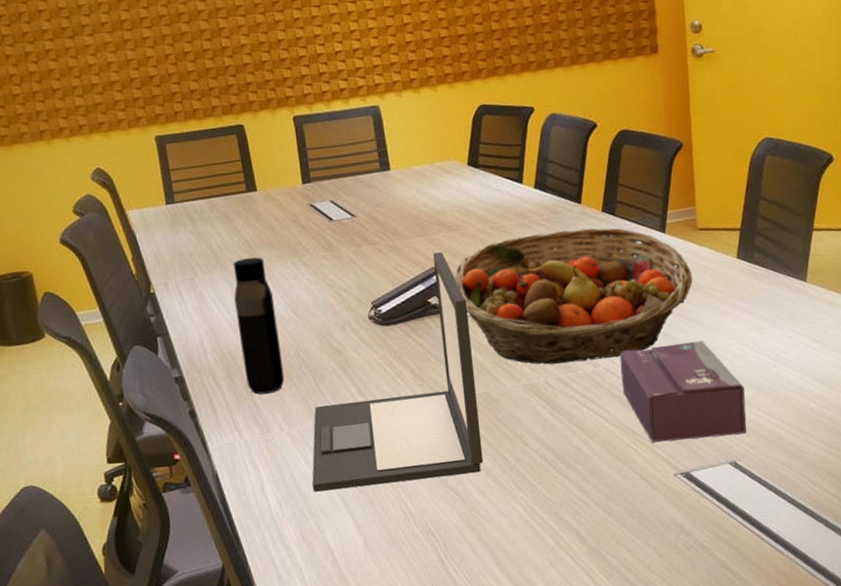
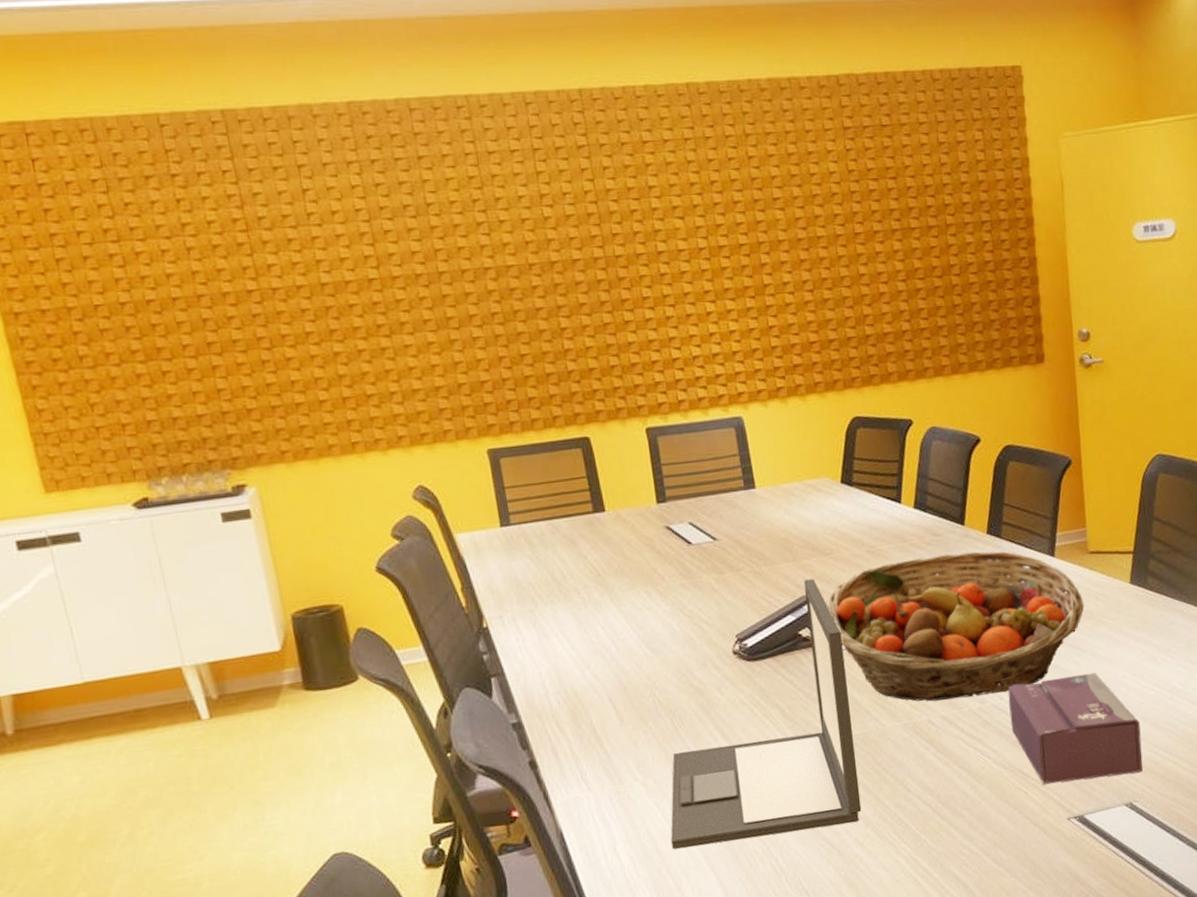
water bottle: present [233,257,285,395] -> none [578,586,639,741]

